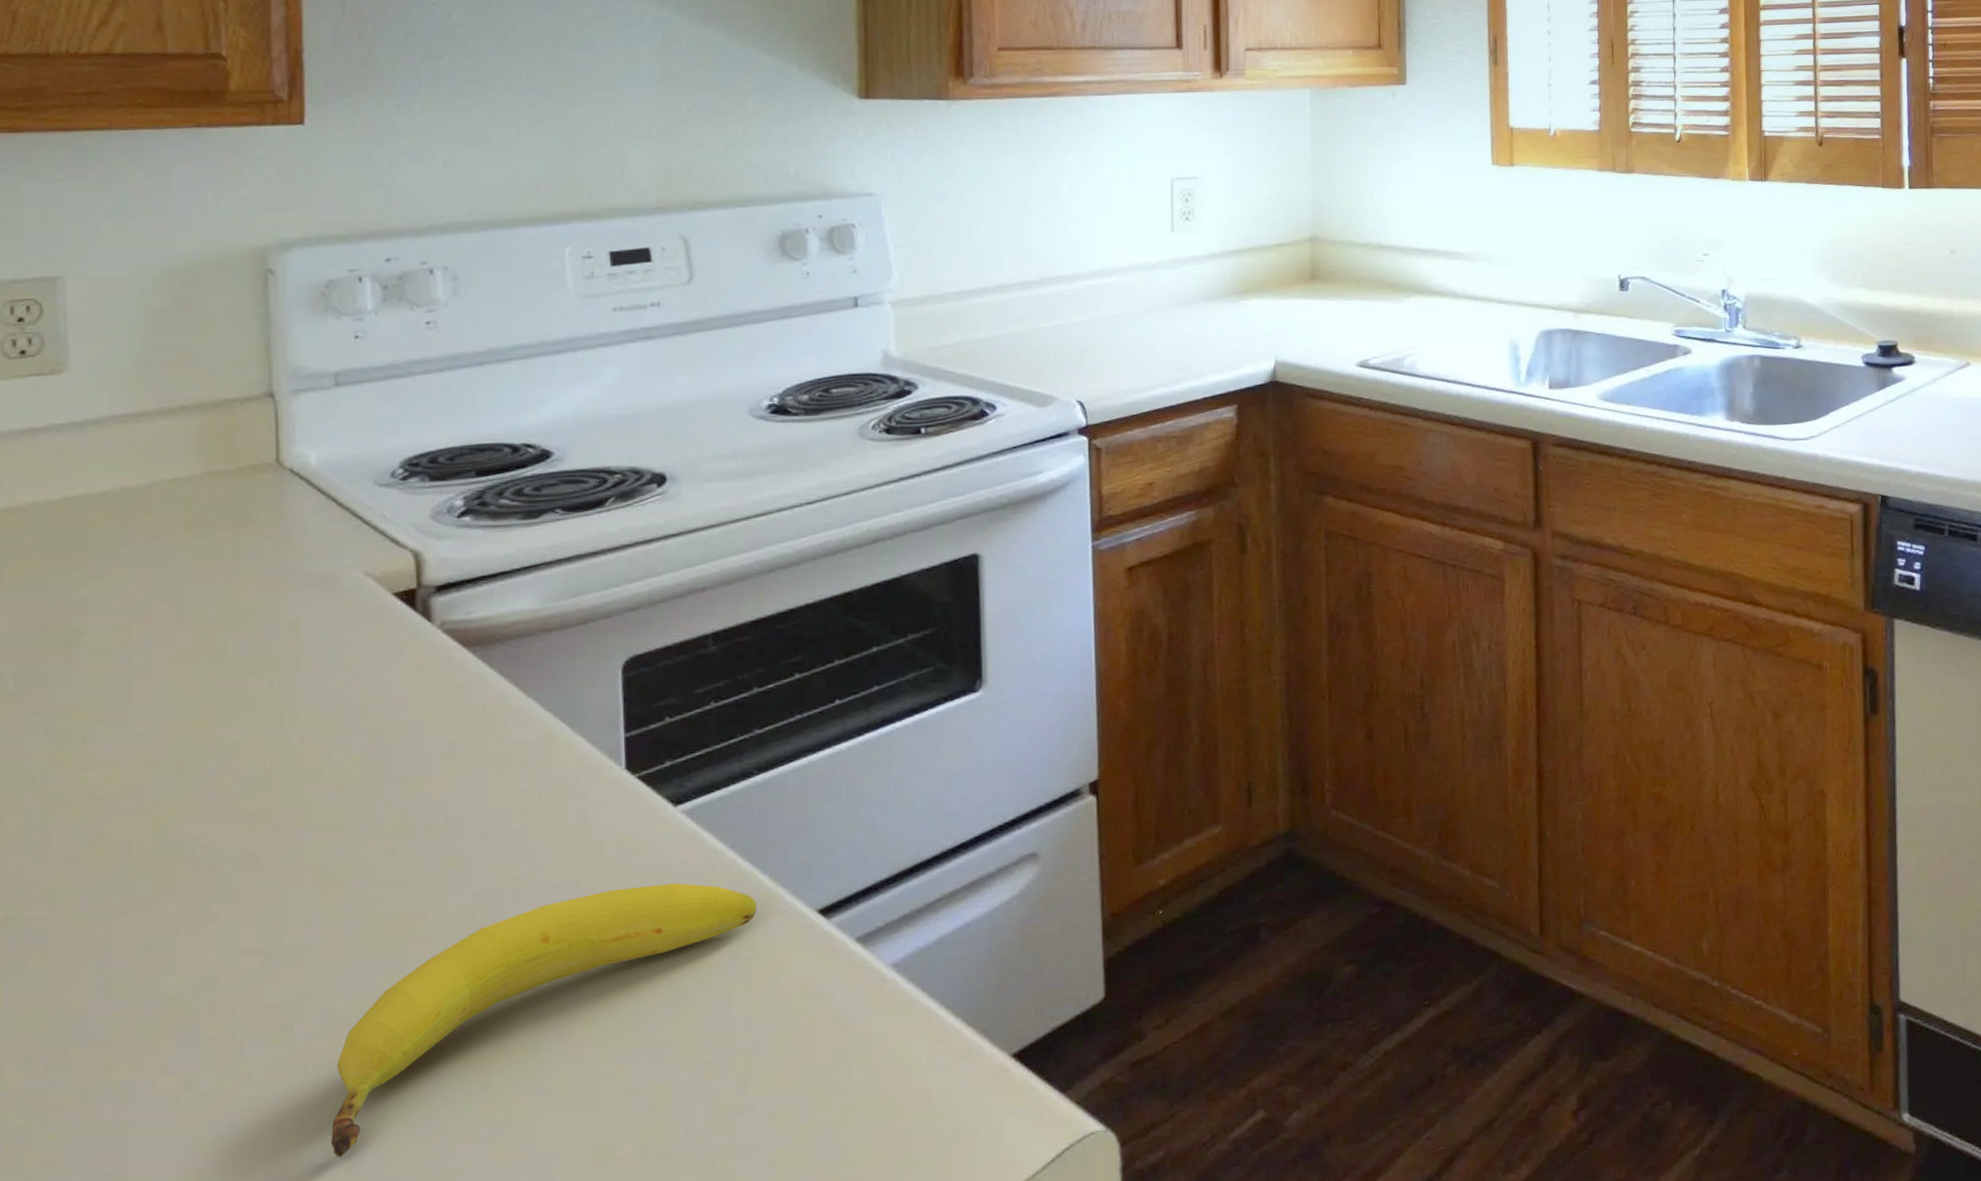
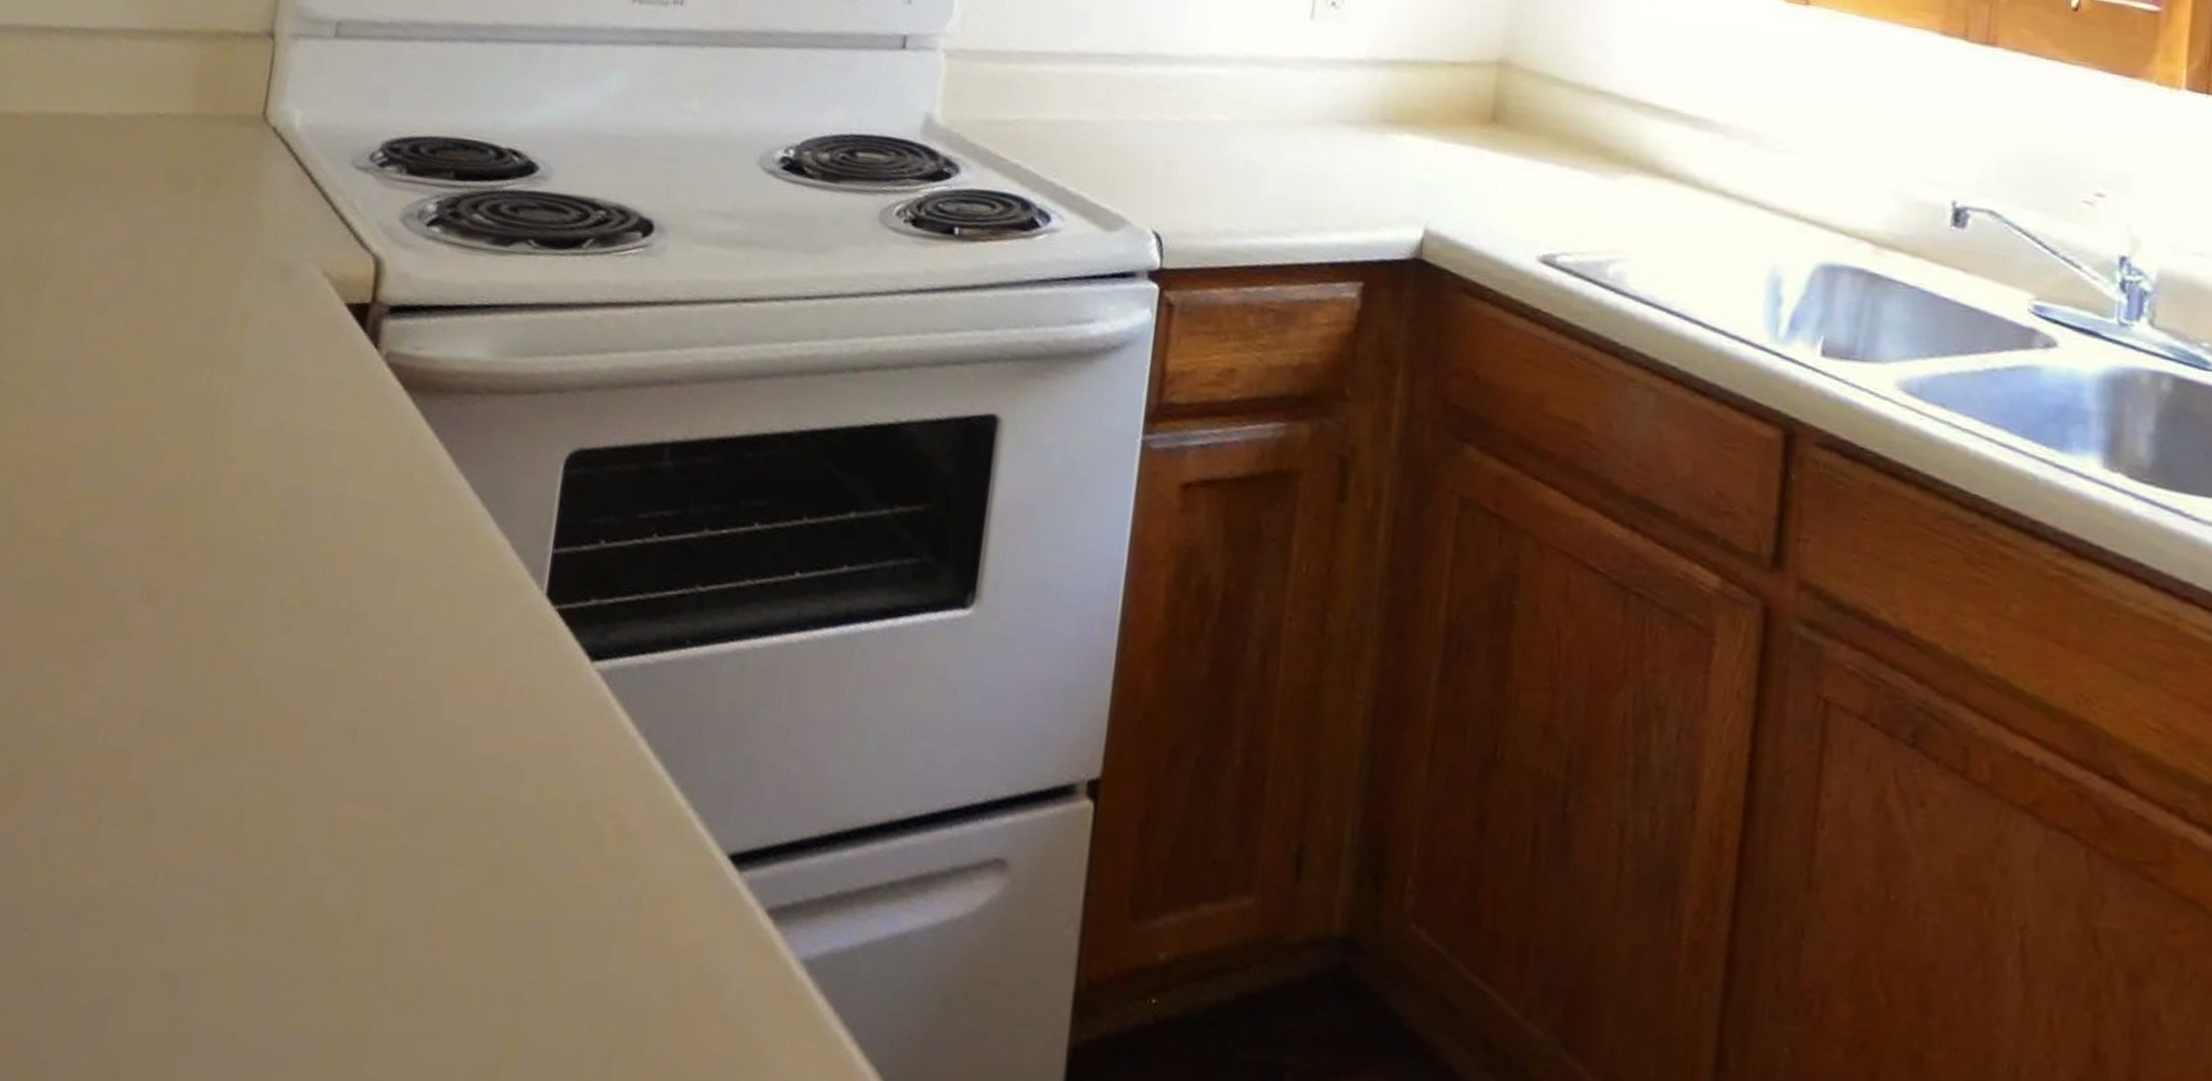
fruit: present [330,883,757,1157] -> none [162,746,661,999]

